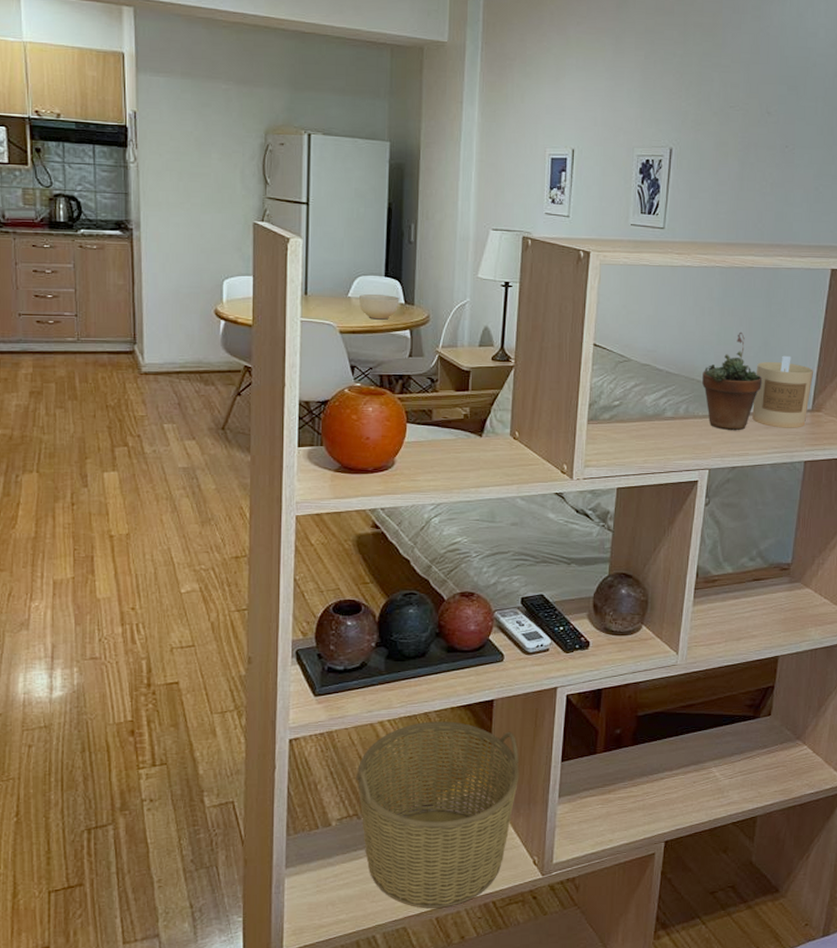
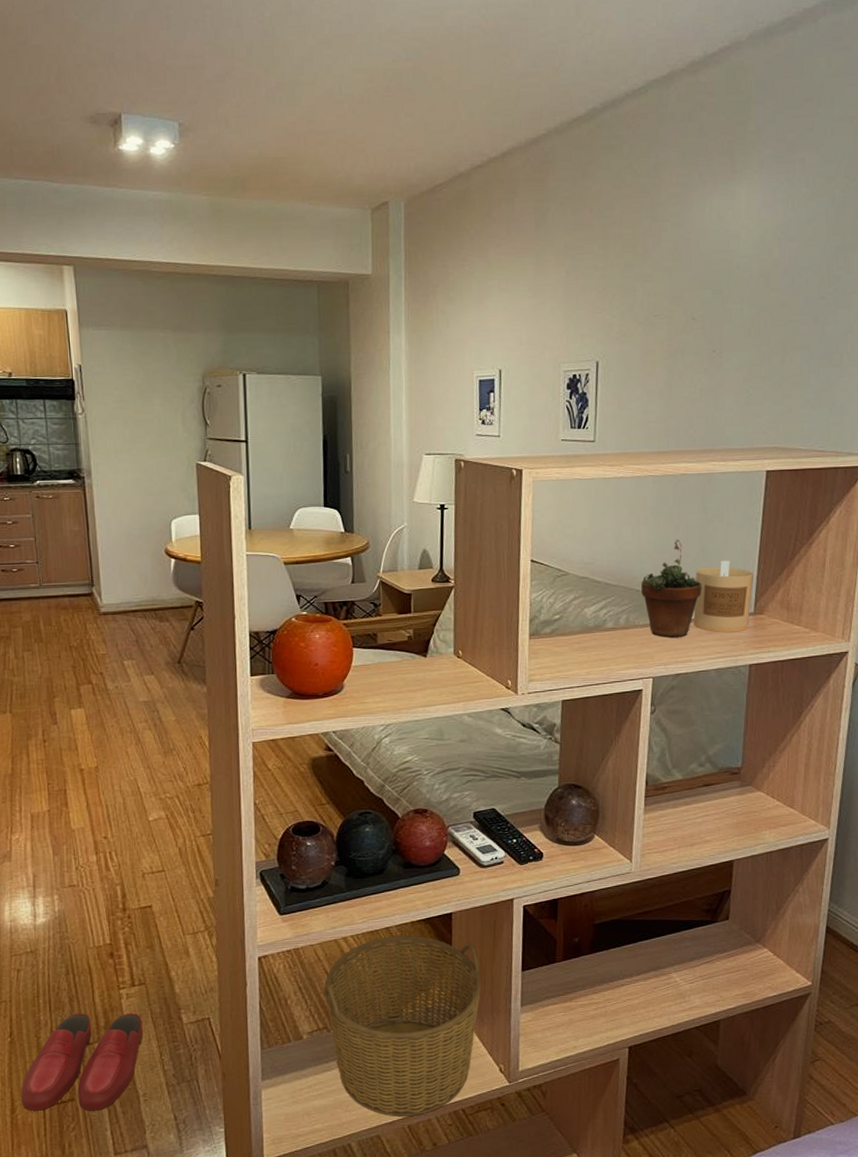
slippers: none [25,793,161,897] -> present [21,1013,143,1111]
bowl: present [359,294,400,320] -> none [301,524,340,549]

